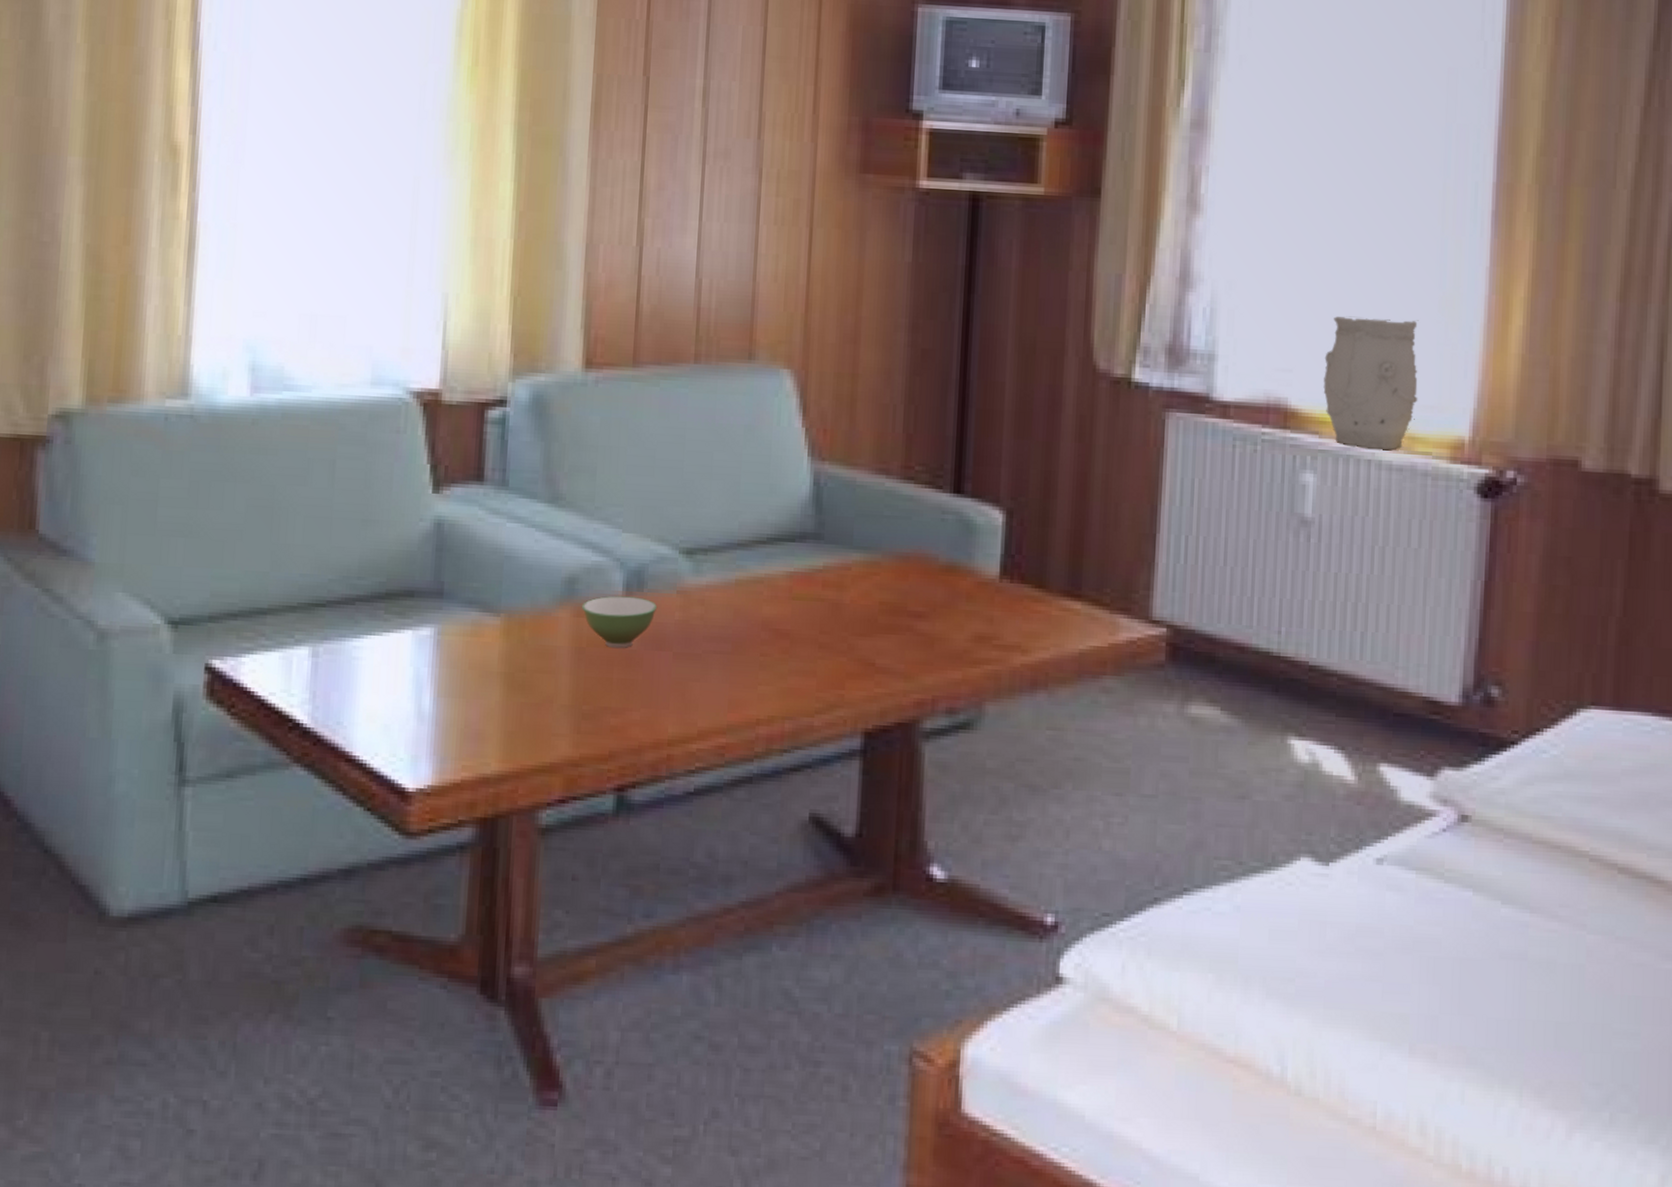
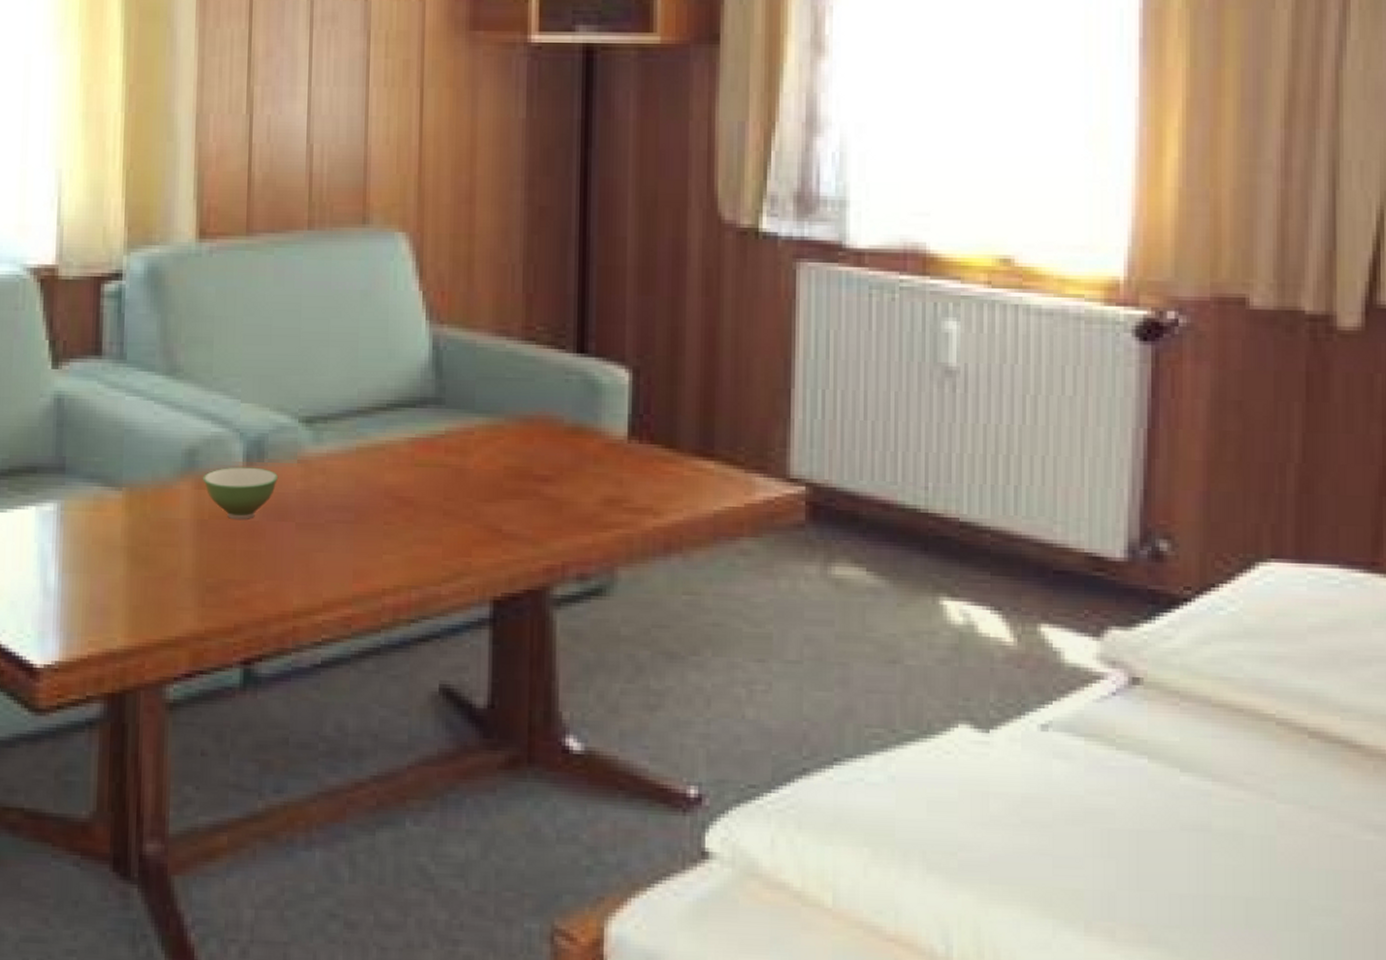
vase: present [1323,316,1419,451] -> none [964,155,1067,294]

